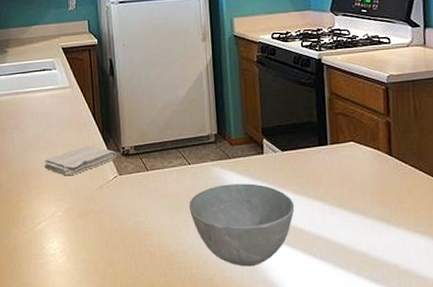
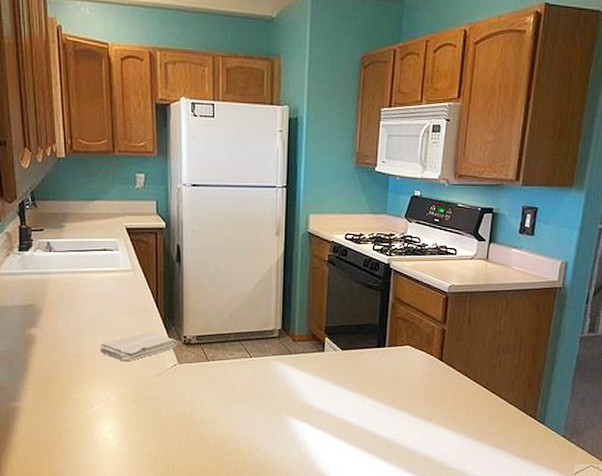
bowl: present [189,183,295,267] -> none [247,378,348,456]

